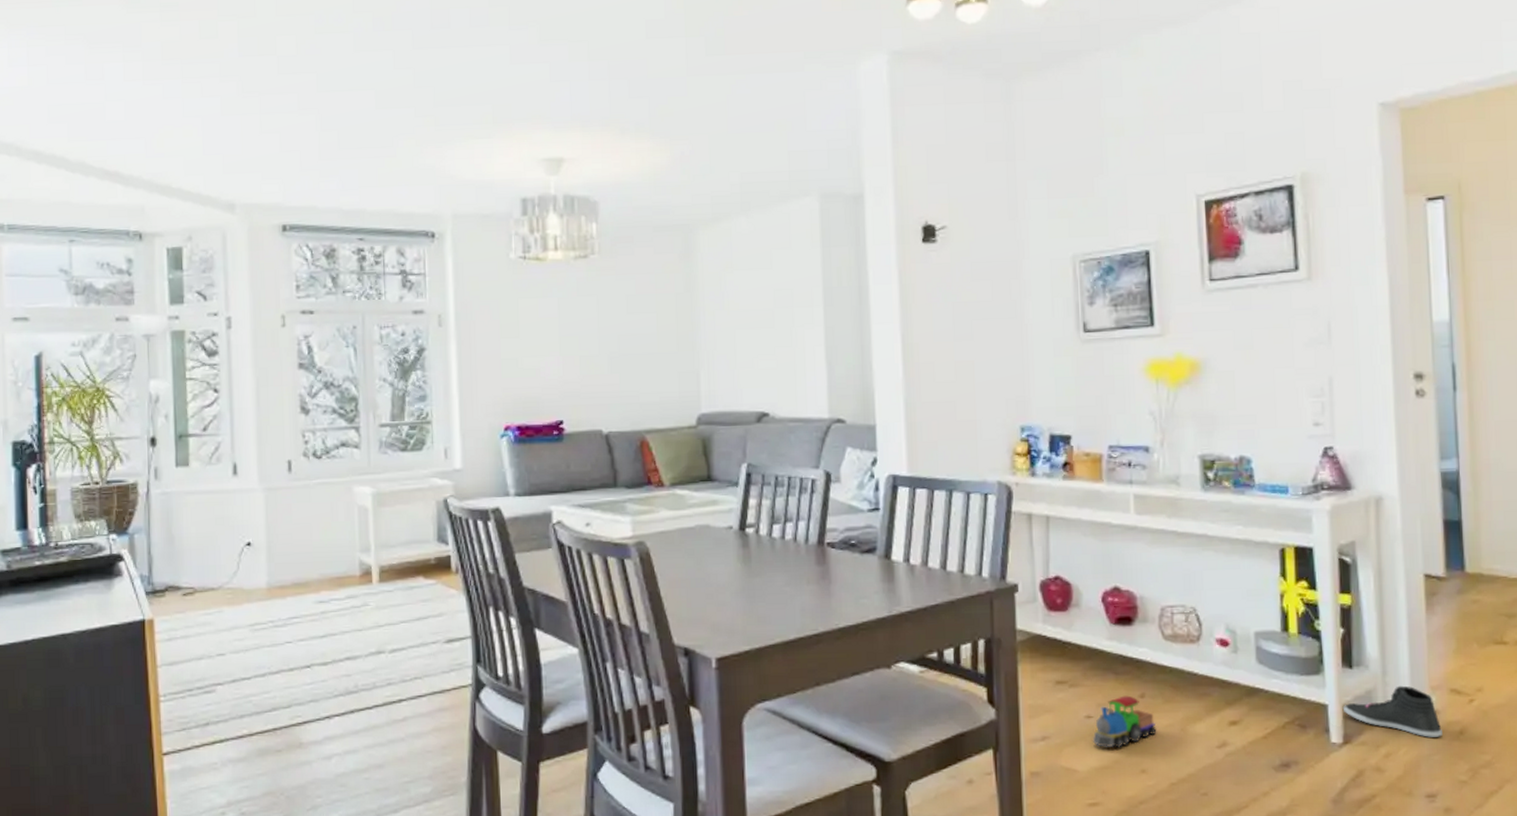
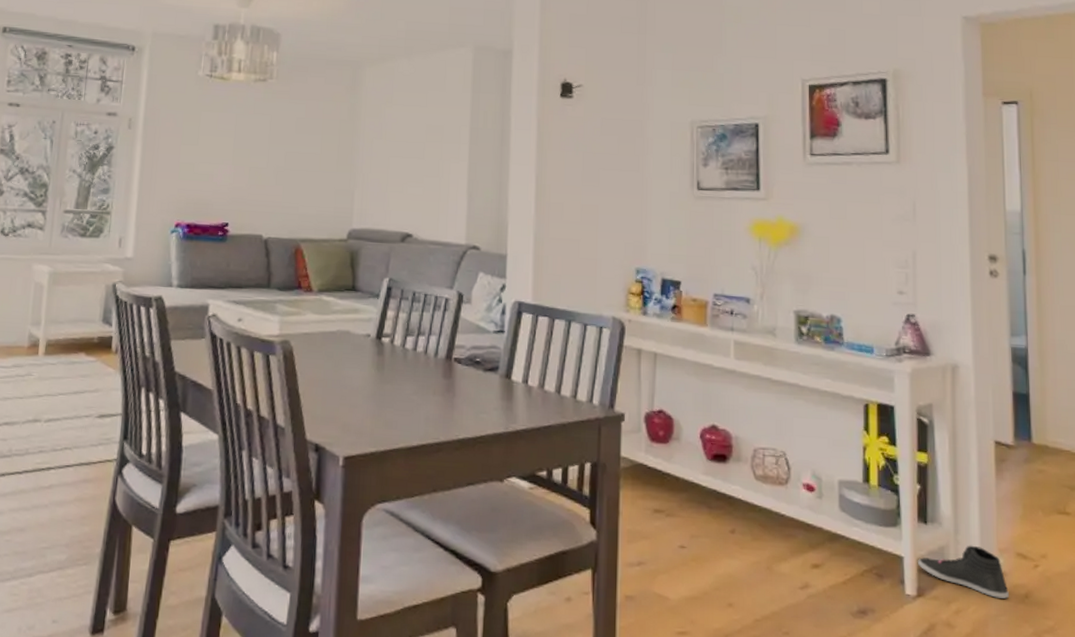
toy train: present [1092,695,1157,748] -> none [684,529,745,580]

